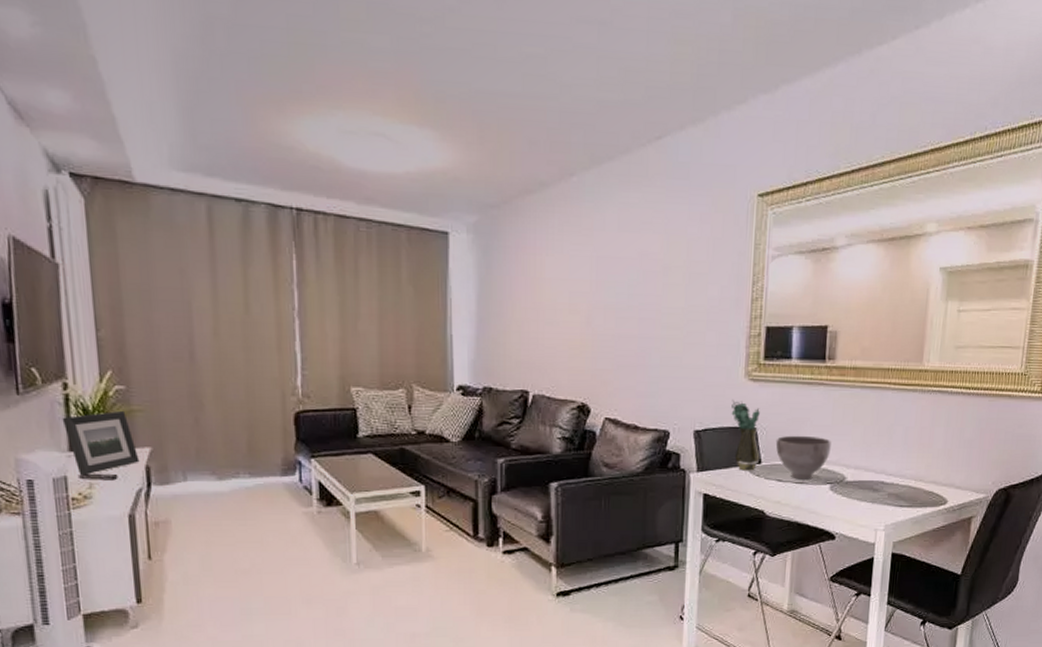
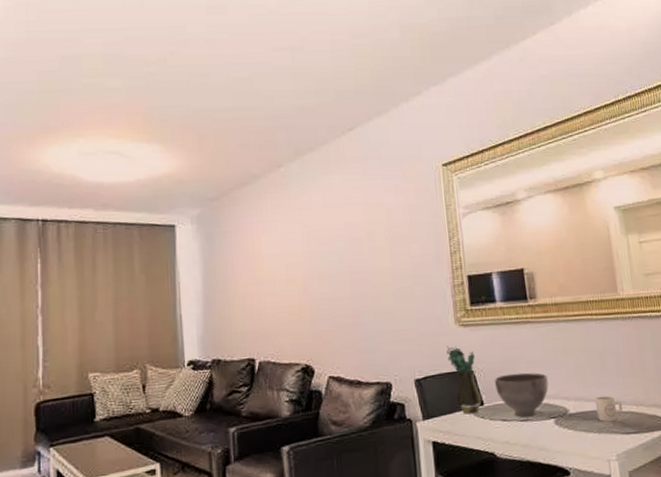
mug: none [873,467,901,494] -> present [595,395,623,423]

